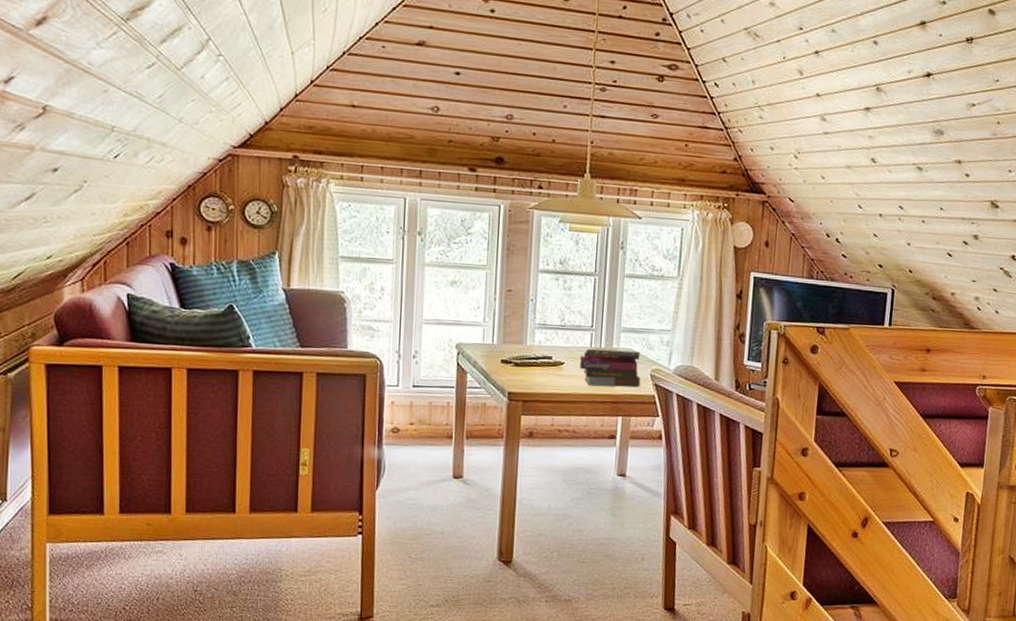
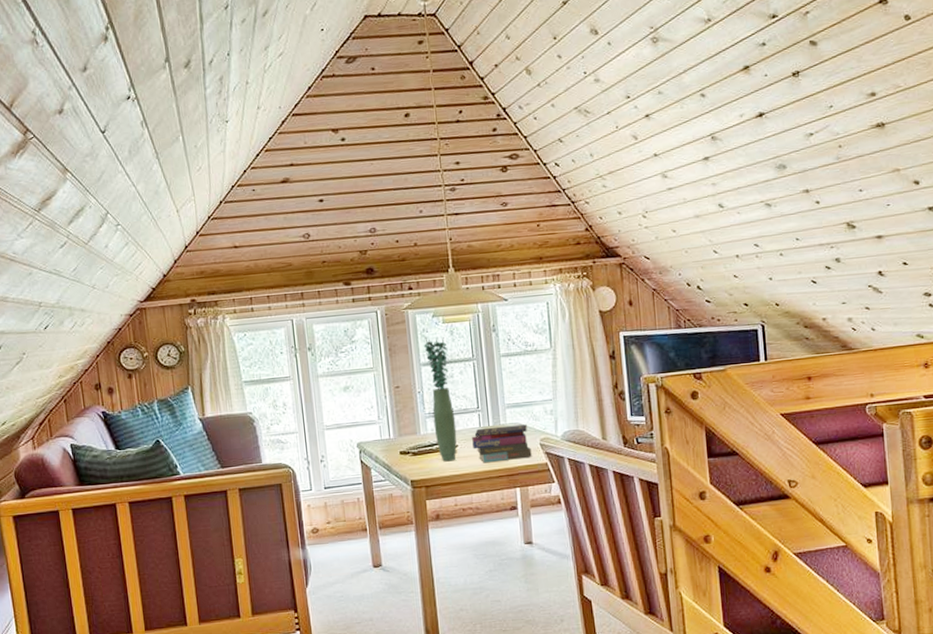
vase: none [542,242,569,379] -> present [424,336,457,462]

